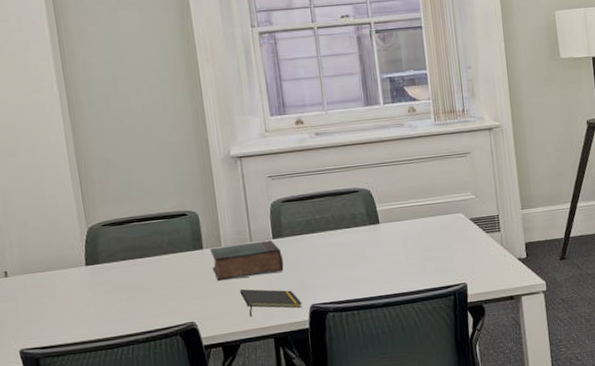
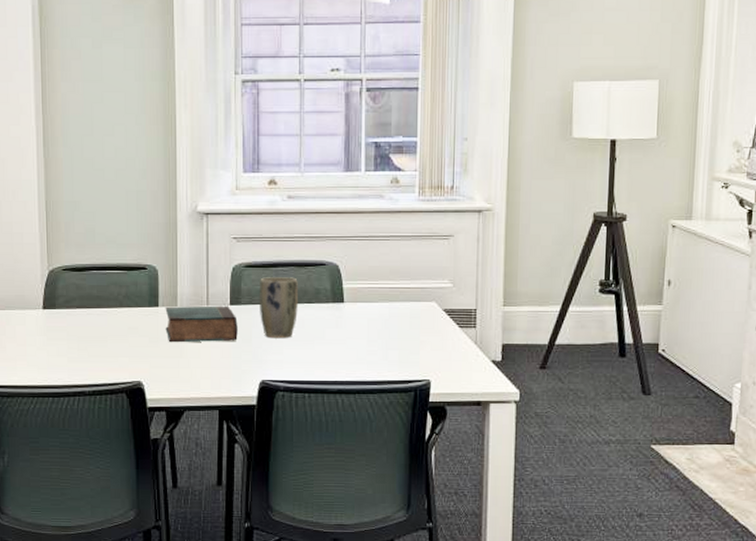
notepad: present [239,289,302,317] -> none [190,353,252,384]
plant pot: none [298,206,338,264] -> present [258,277,298,337]

